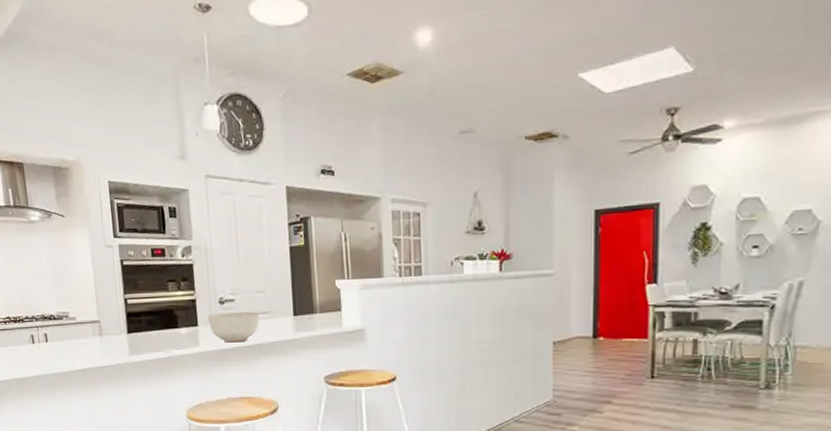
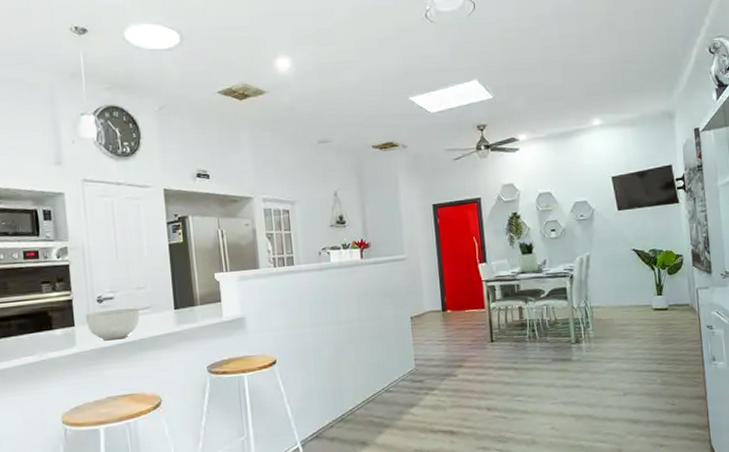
planter: none [699,259,731,299] -> present [518,240,541,274]

